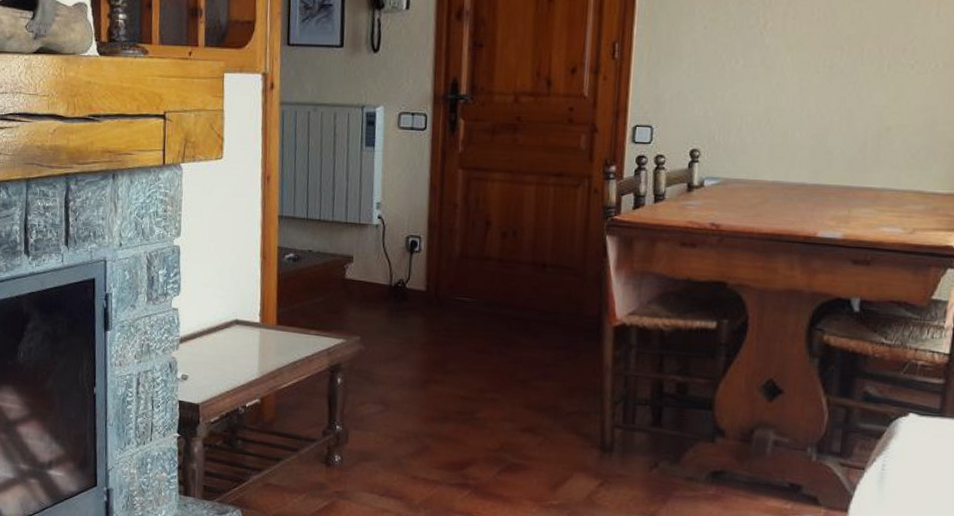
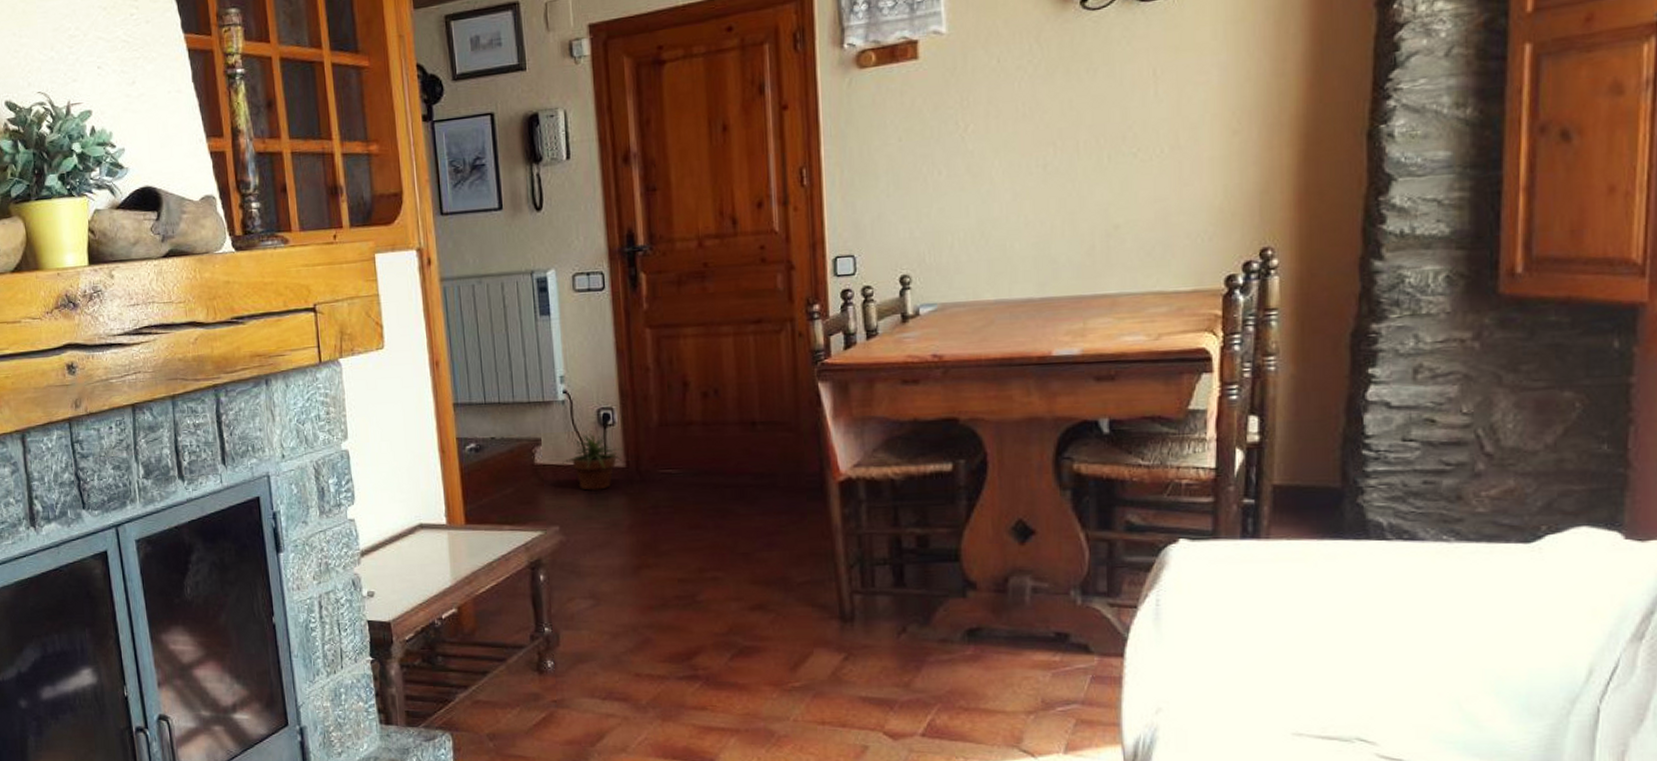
potted plant: none [370,256,426,310] -> present [562,431,624,492]

